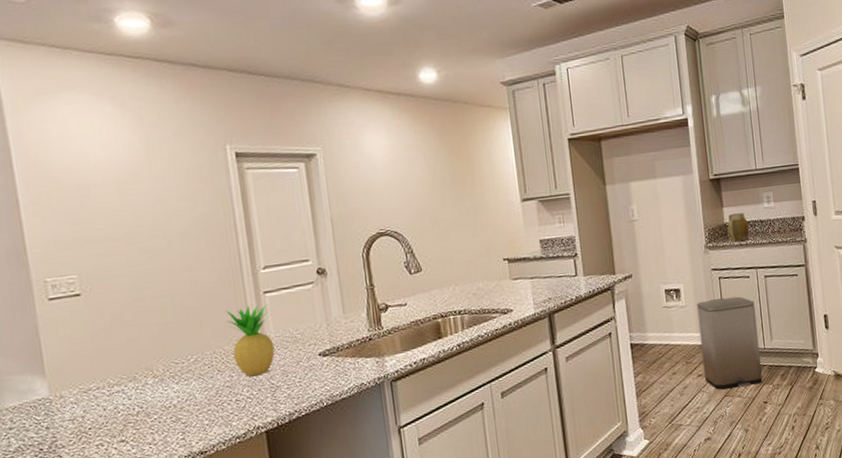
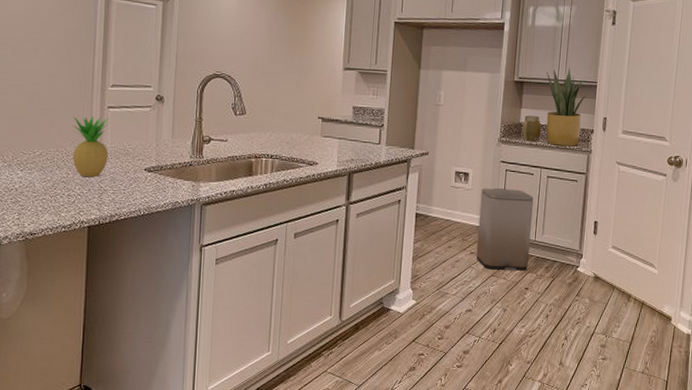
planter: none [741,153,792,242] -> present [546,67,589,146]

